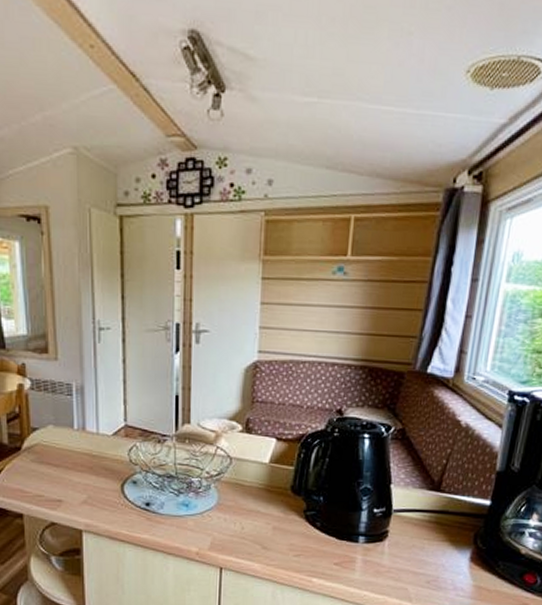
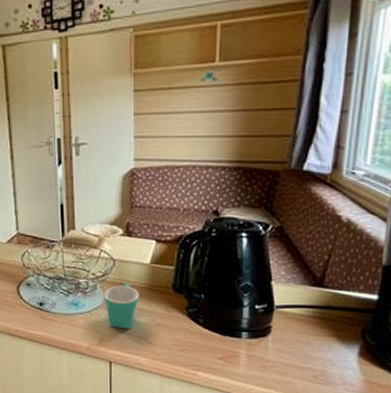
mug: none [217,483,256,533] -> present [104,283,139,330]

